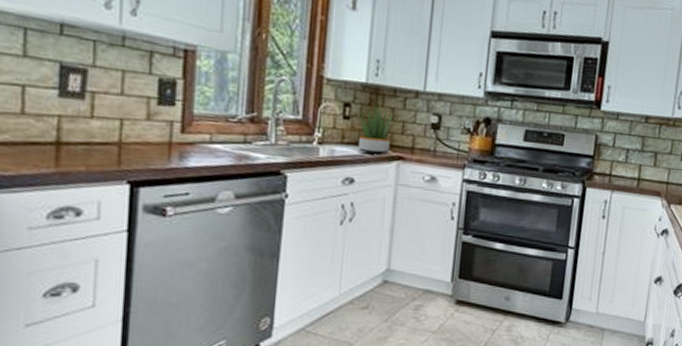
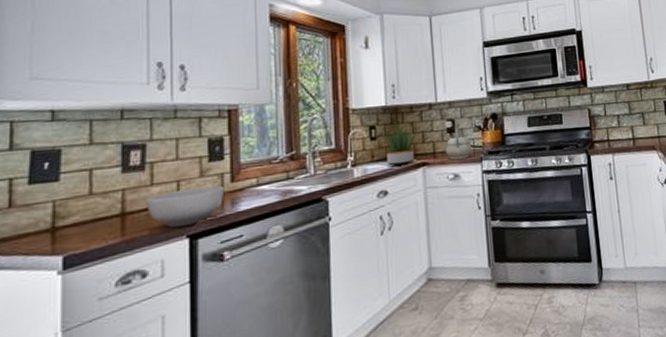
bowl: none [83,129,173,171] -> present [145,185,225,227]
kettle: none [425,120,456,162] -> present [445,123,472,160]

